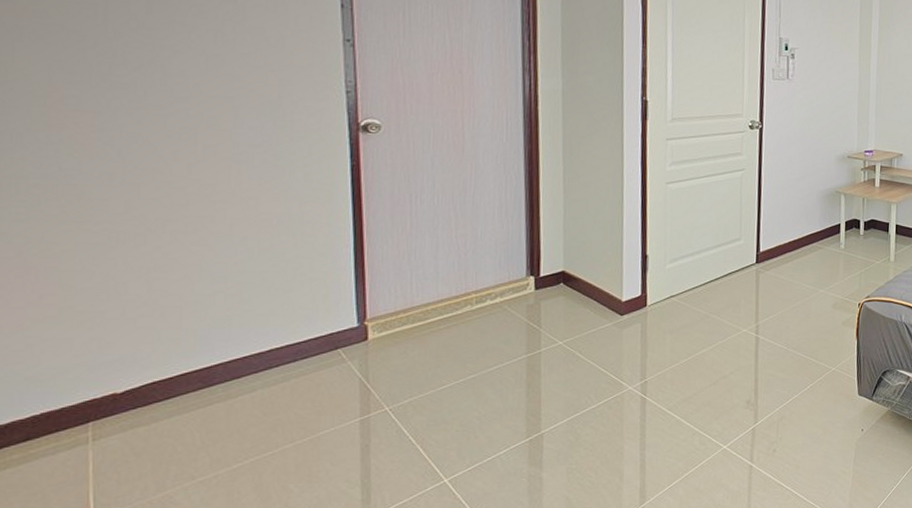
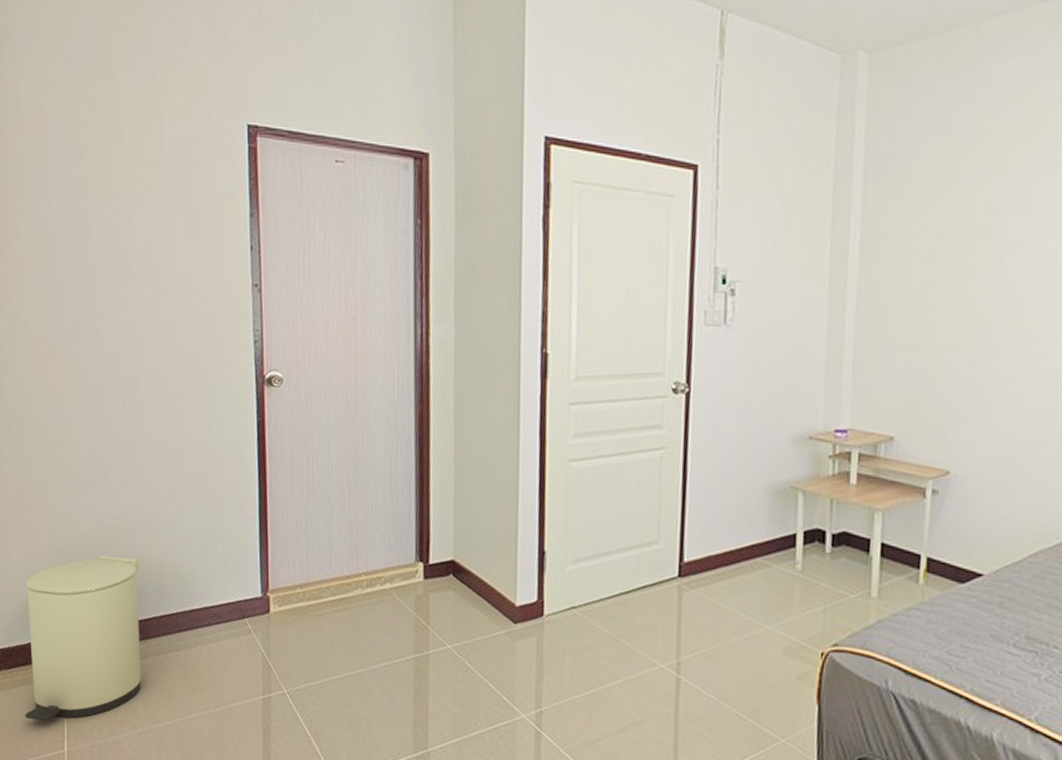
pedal bin: none [26,308,203,499] -> present [25,554,142,721]

